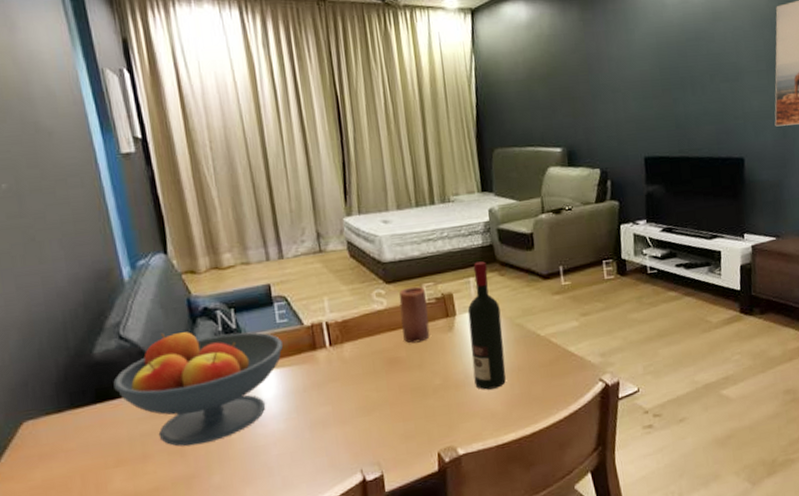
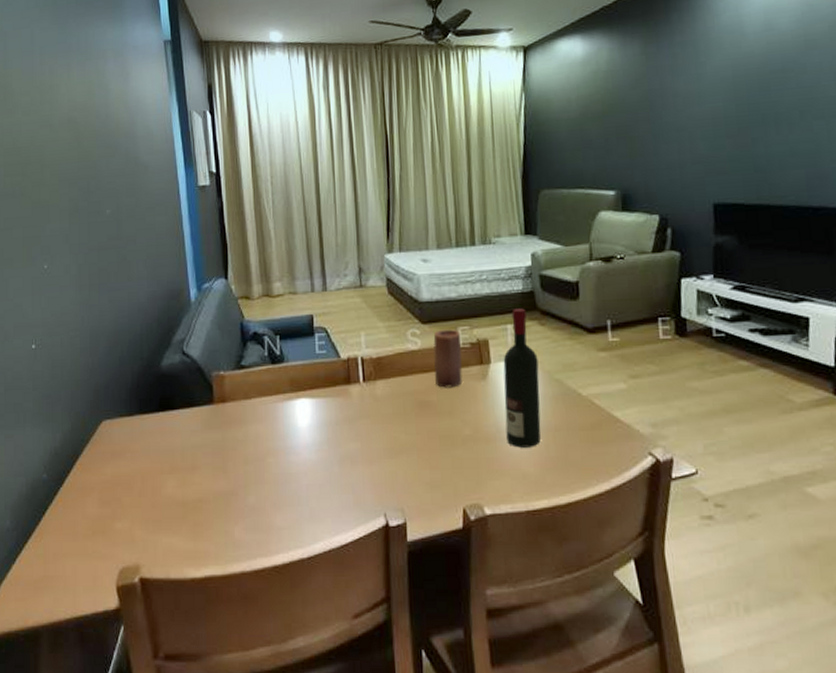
fruit bowl: present [113,332,284,447] -> none [174,352,321,464]

